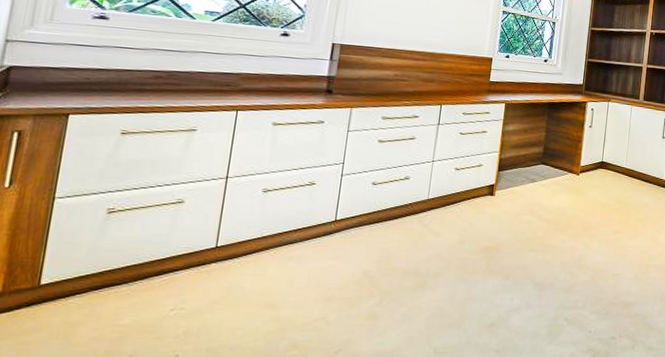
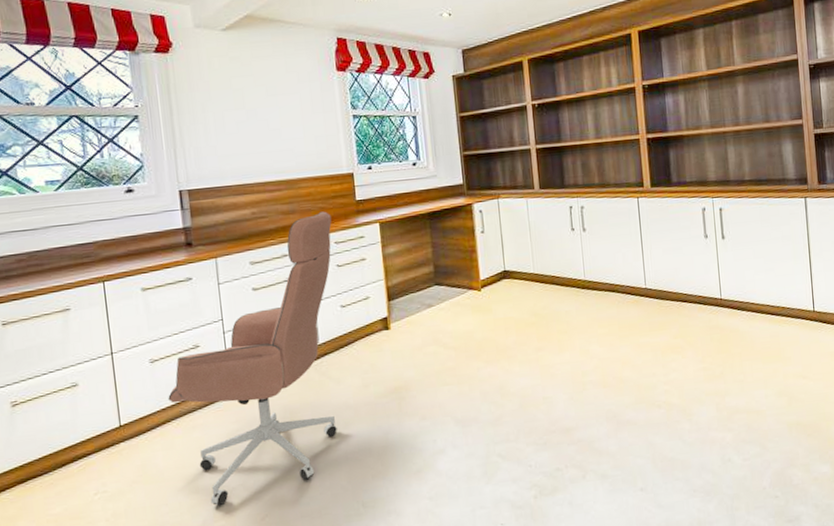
office chair: none [272,85,465,336] -> present [168,211,337,506]

